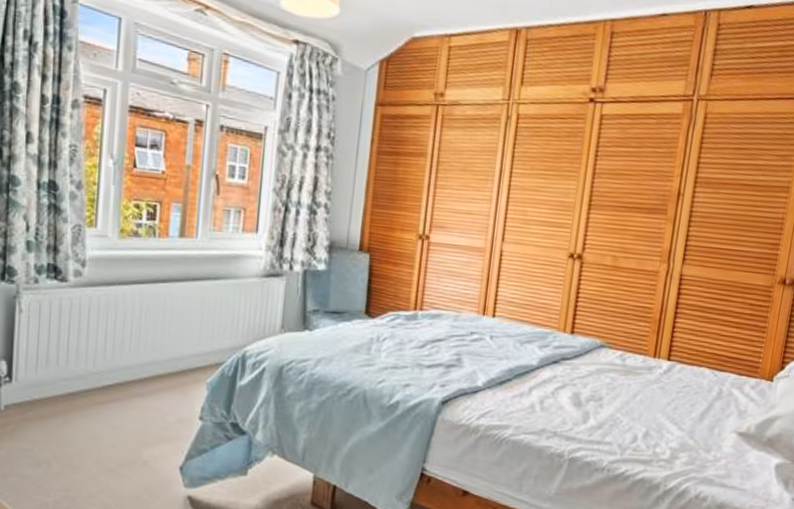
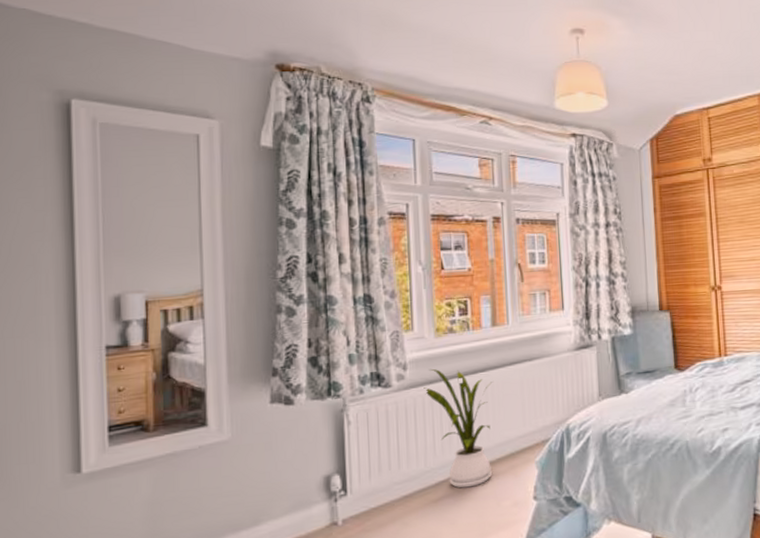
house plant: none [101,270,173,397] -> present [424,368,493,488]

